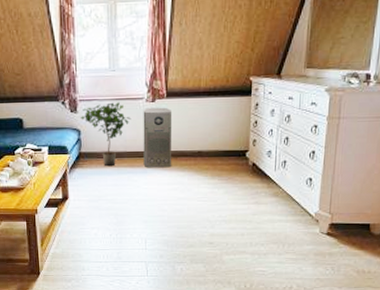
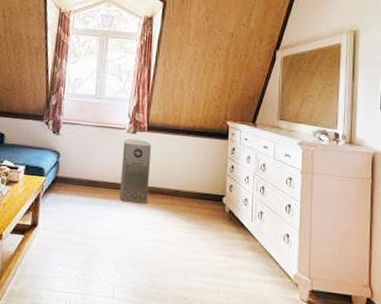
potted plant: present [81,102,131,167] -> none [62,129,112,196]

